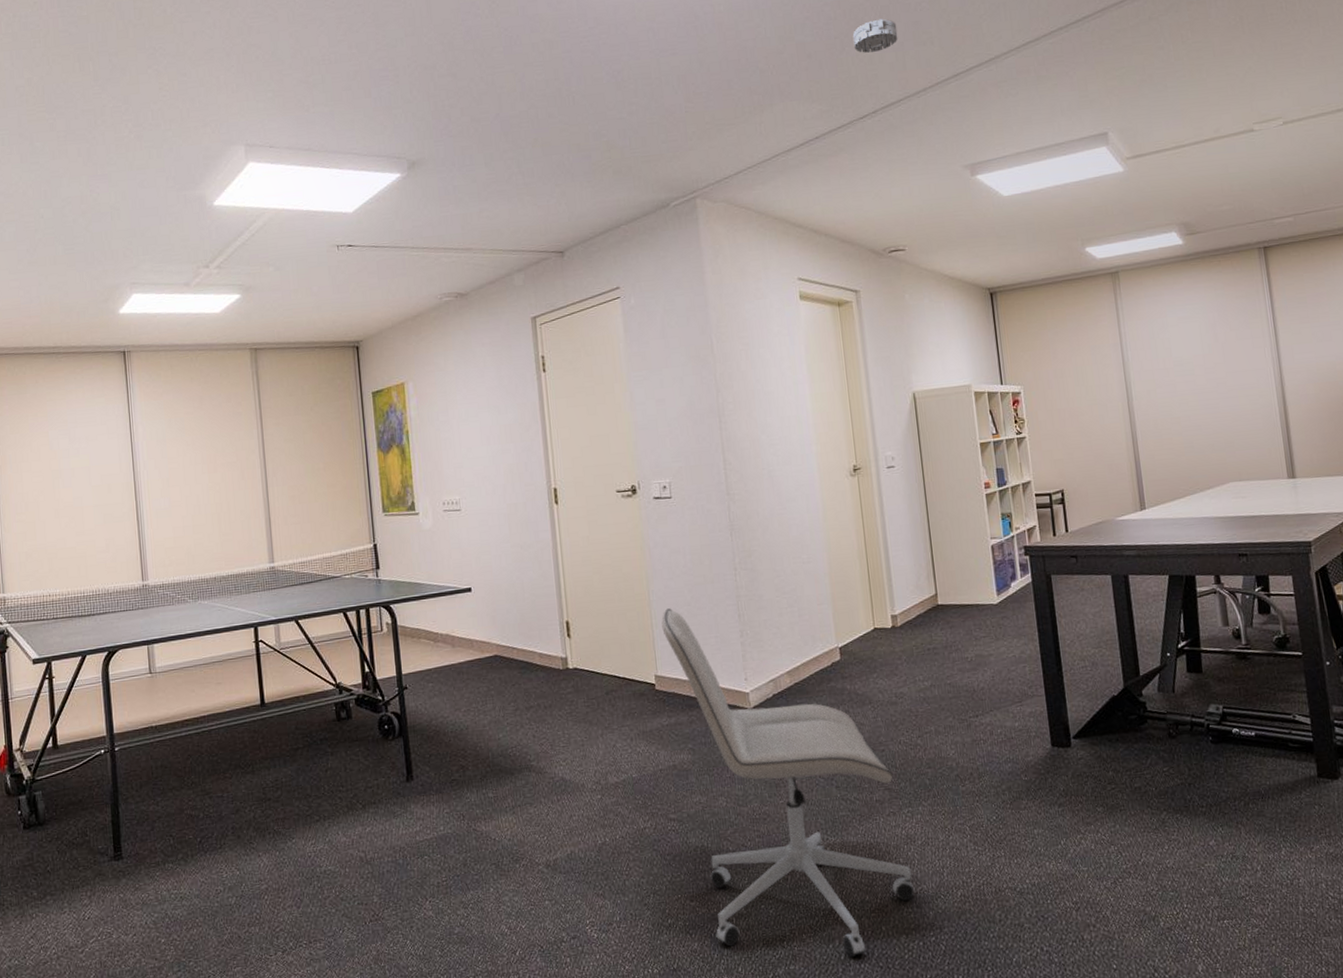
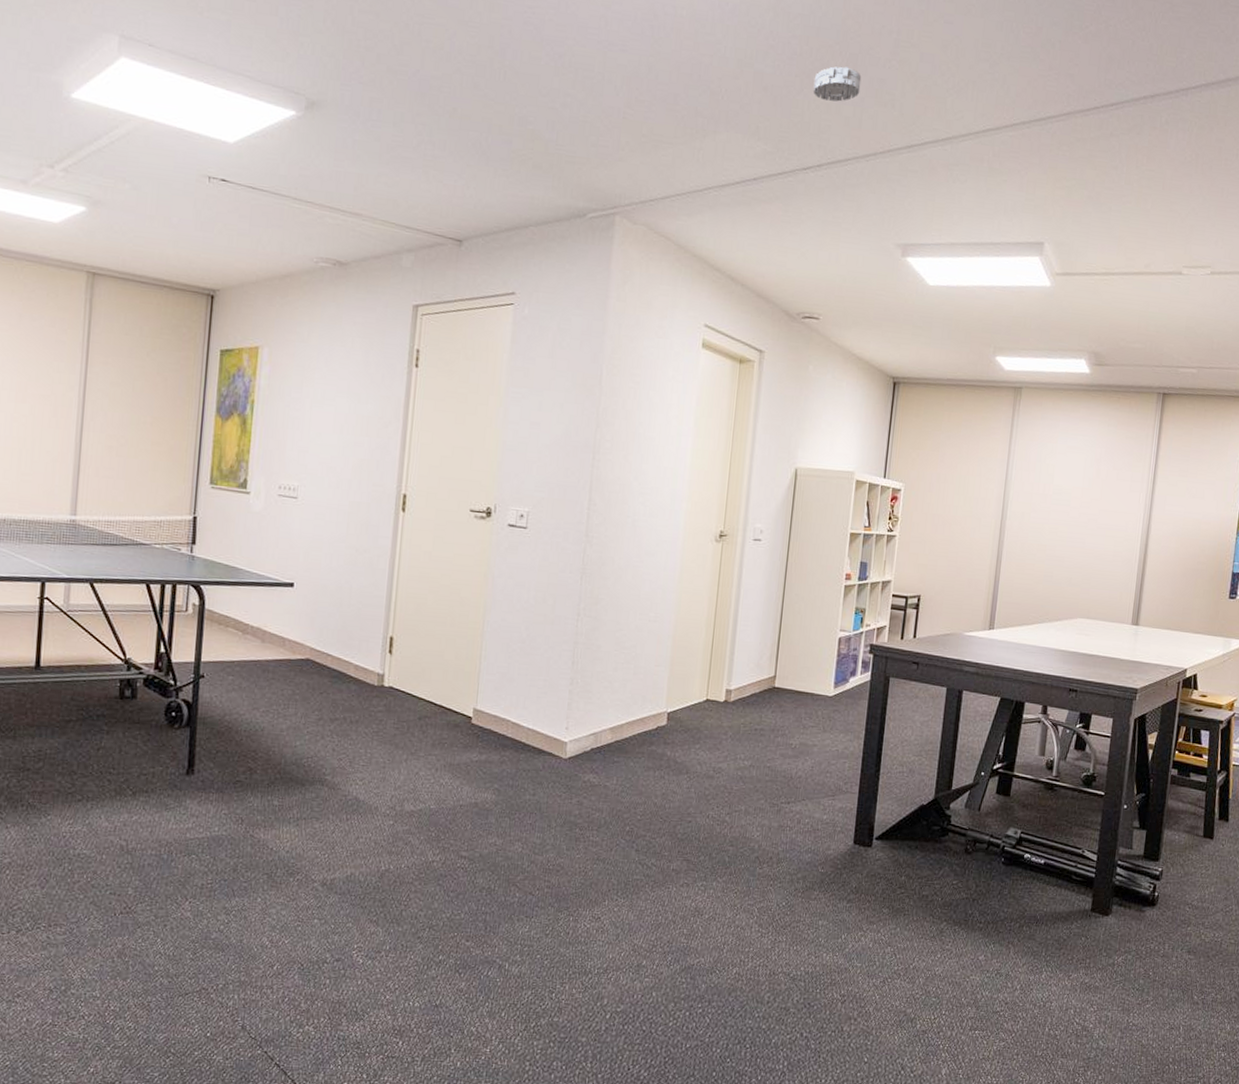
office chair: present [661,608,915,958] -> none [485,642,695,1018]

